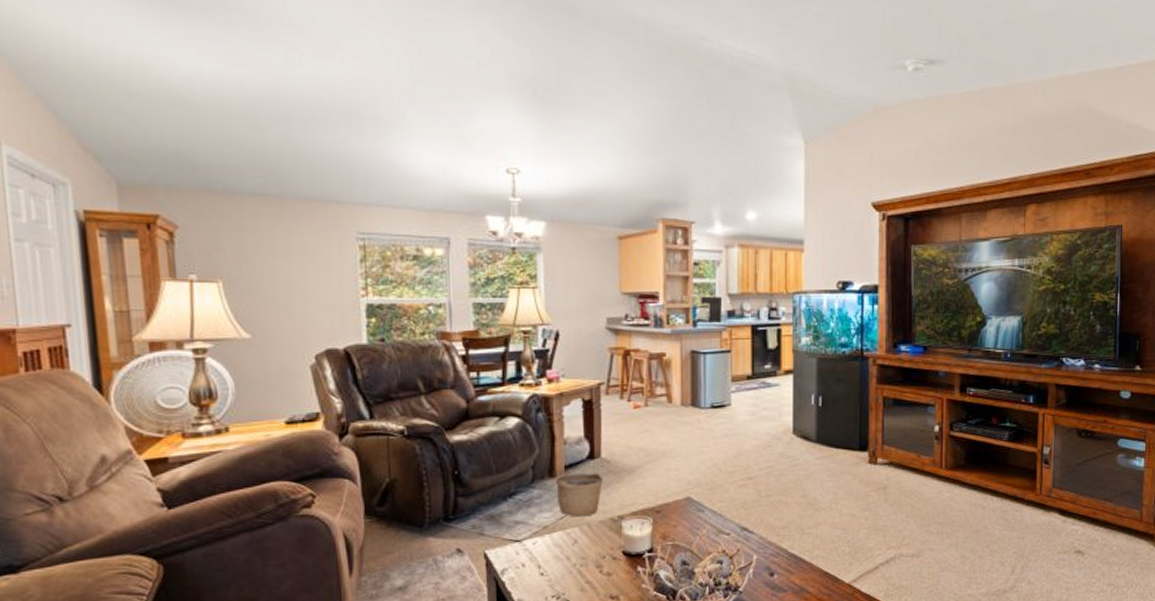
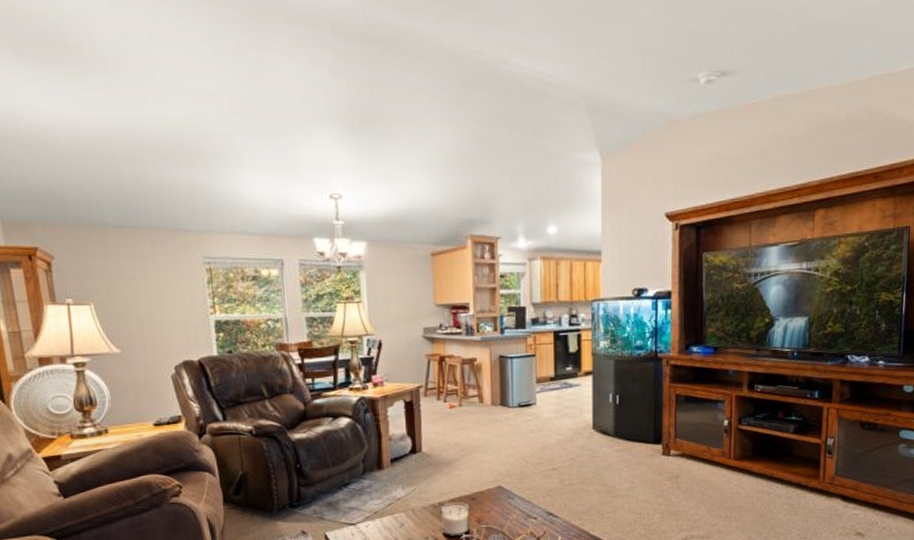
basket: present [556,473,603,517] -> none [383,465,424,504]

